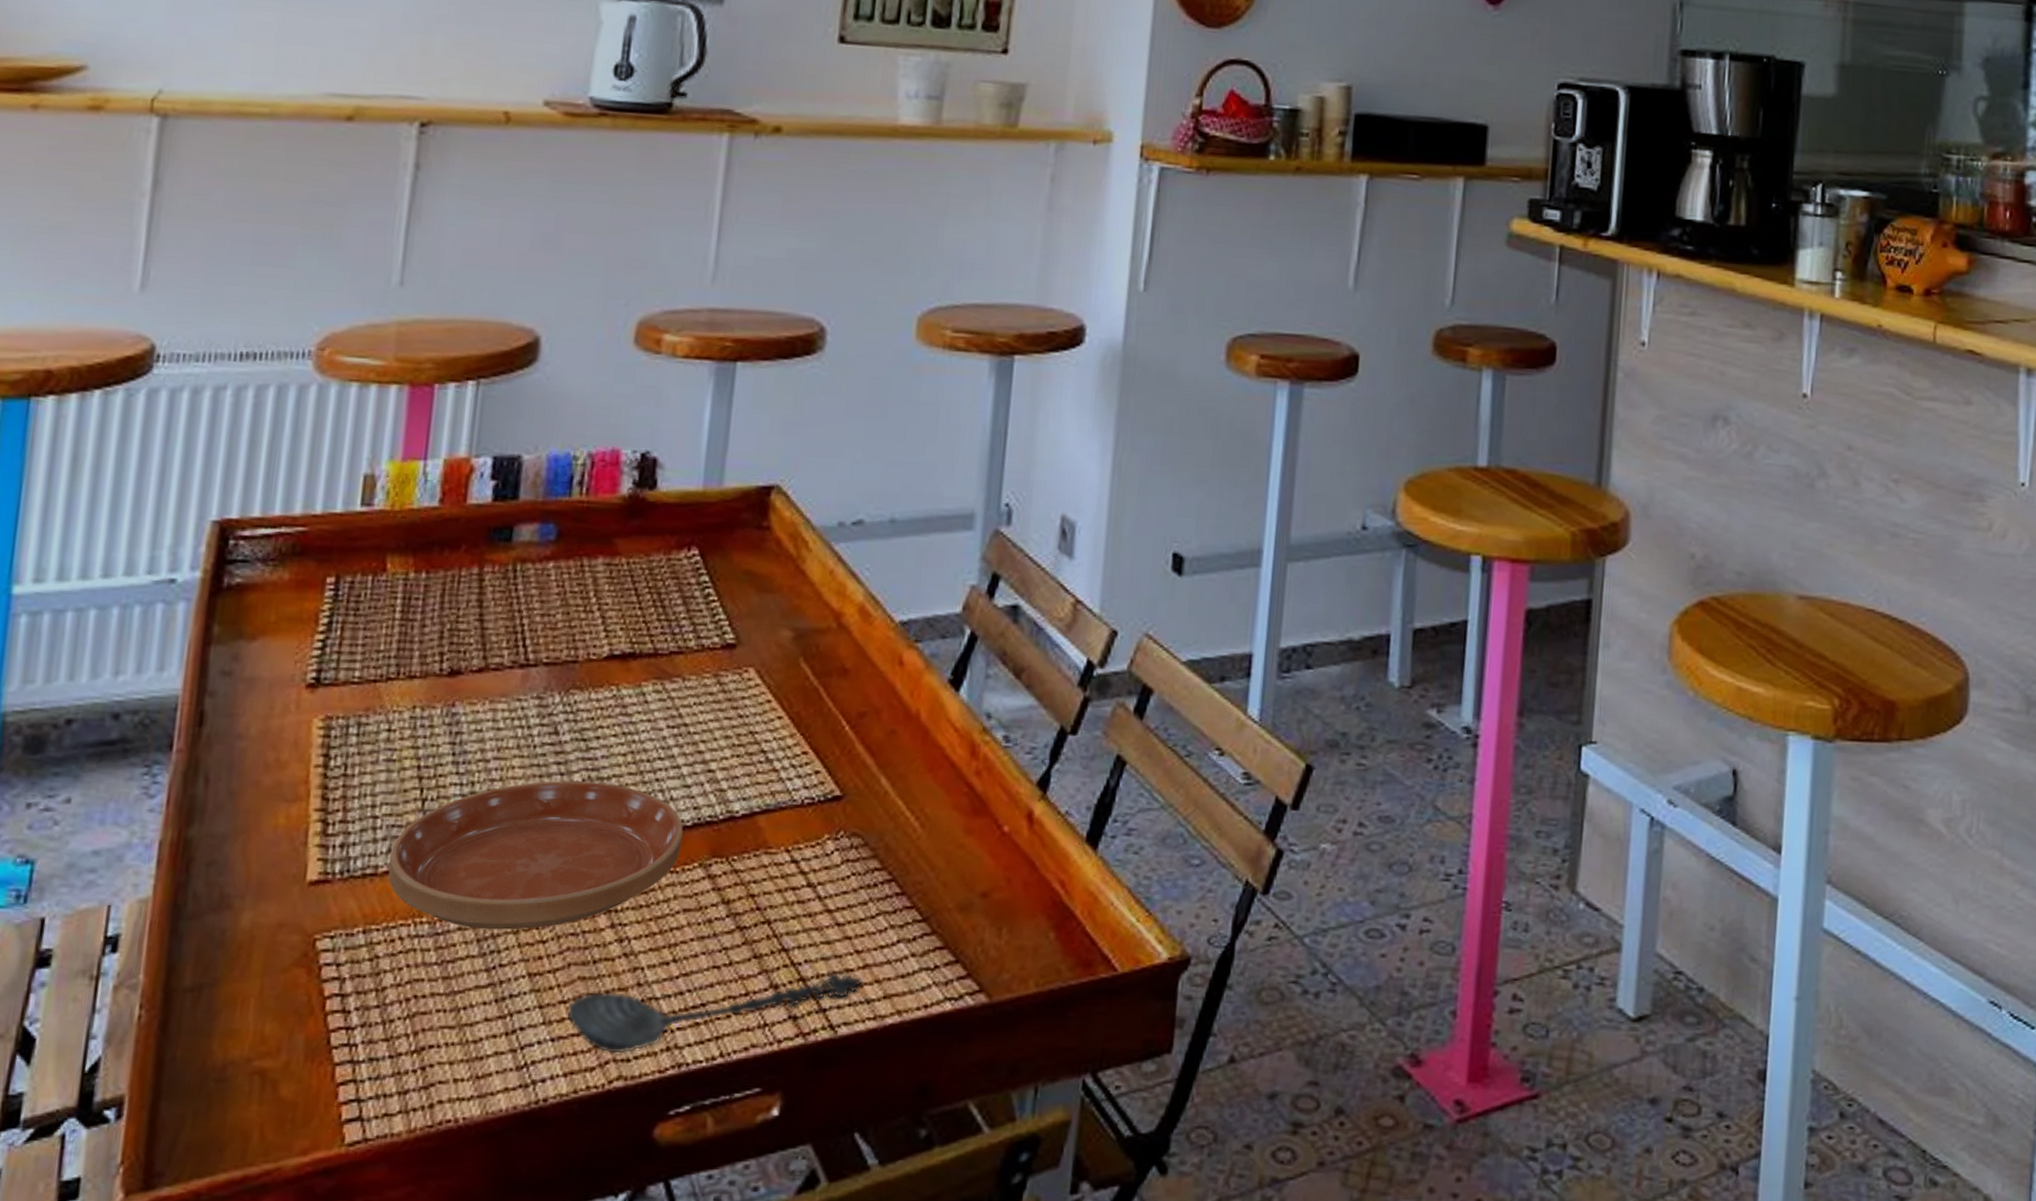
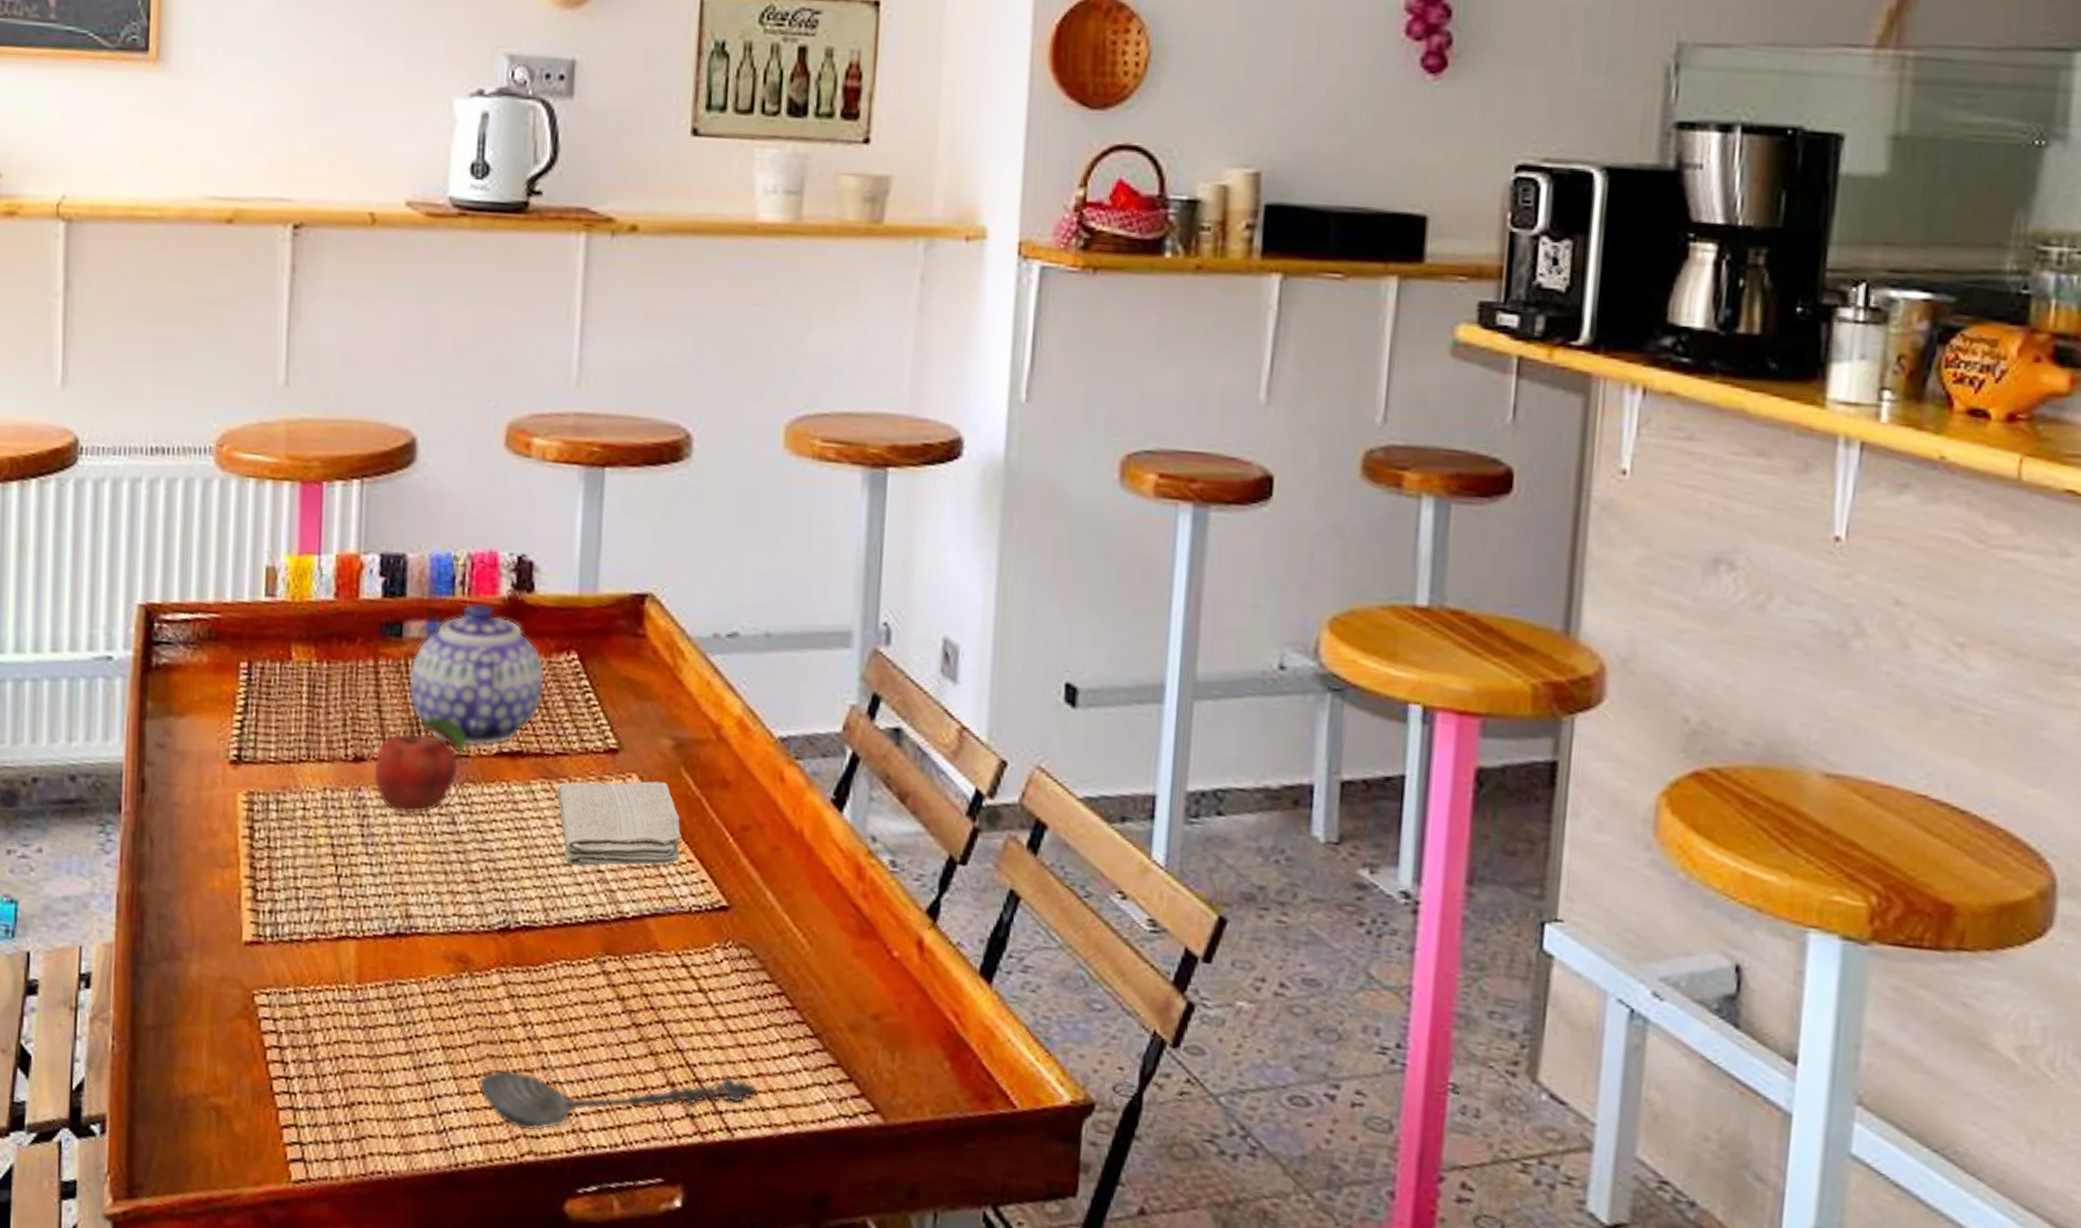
saucer: present [388,781,683,930] -> none [312,868,577,1006]
fruit: none [469,619,577,728] -> present [373,712,468,815]
teapot: none [515,502,664,651] -> present [409,602,545,747]
washcloth: none [668,674,797,768] -> present [556,781,681,866]

